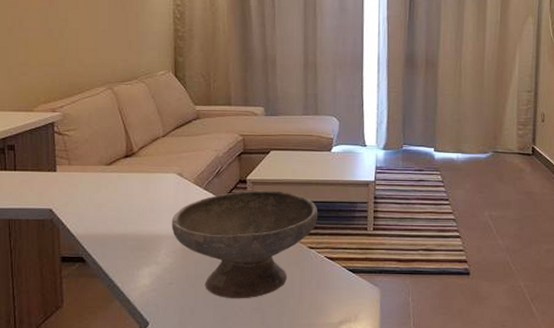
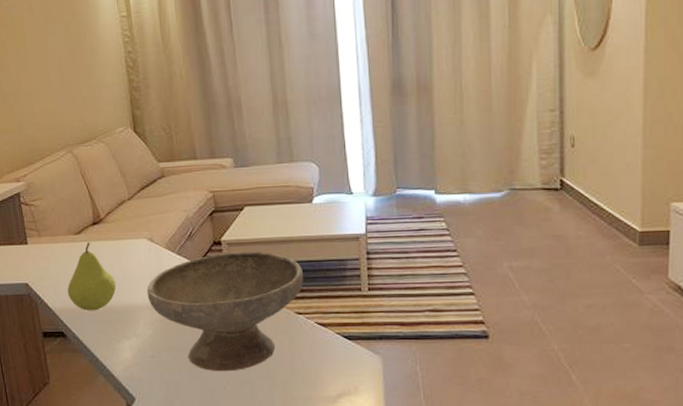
fruit: none [92,173,142,239] -> present [67,242,117,311]

